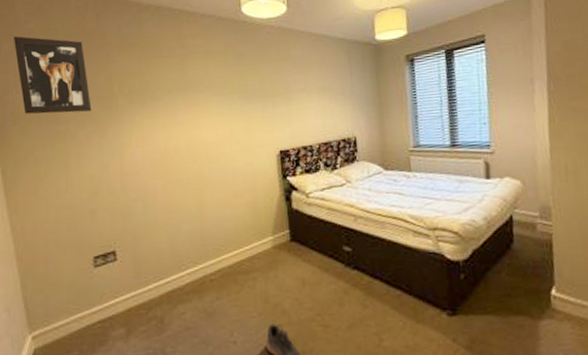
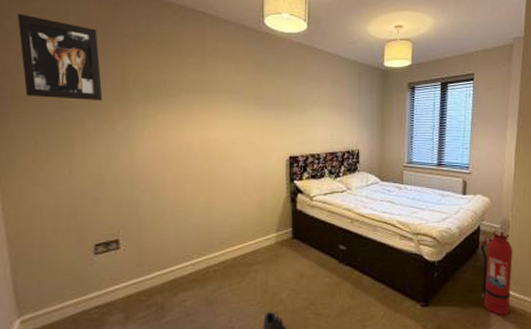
fire extinguisher: none [515,219,564,325] -> present [480,230,513,315]

